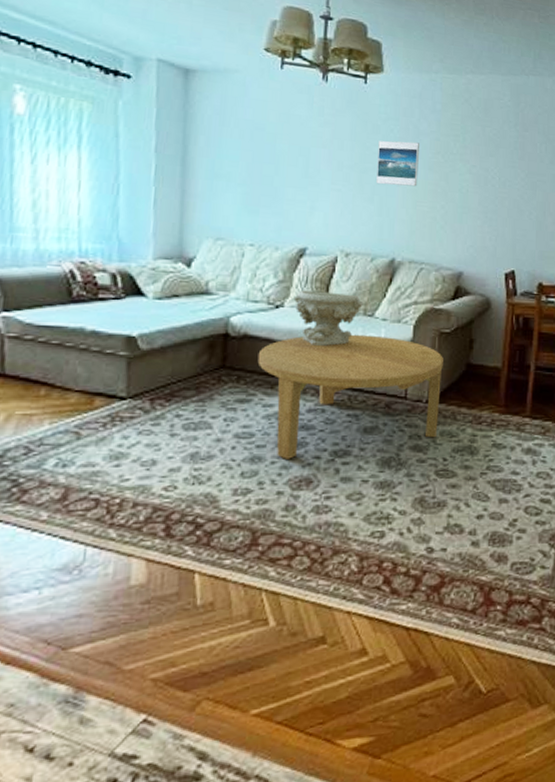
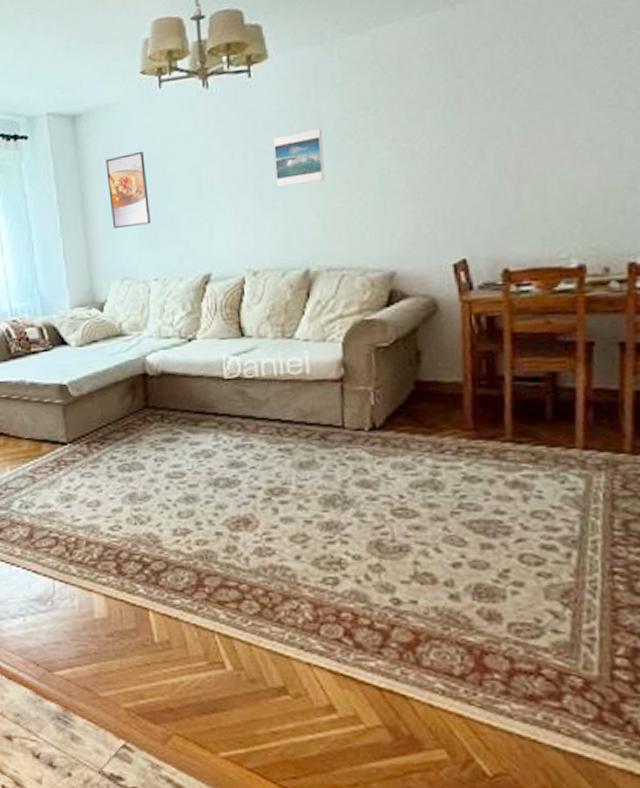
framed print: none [213,119,257,191] -> present [106,151,150,228]
coffee table: present [257,334,443,459] -> none [177,359,388,499]
decorative bowl: present [295,290,363,346] -> none [206,316,280,377]

